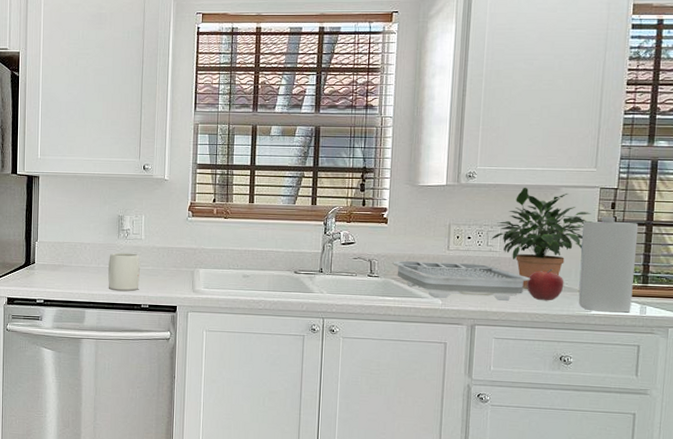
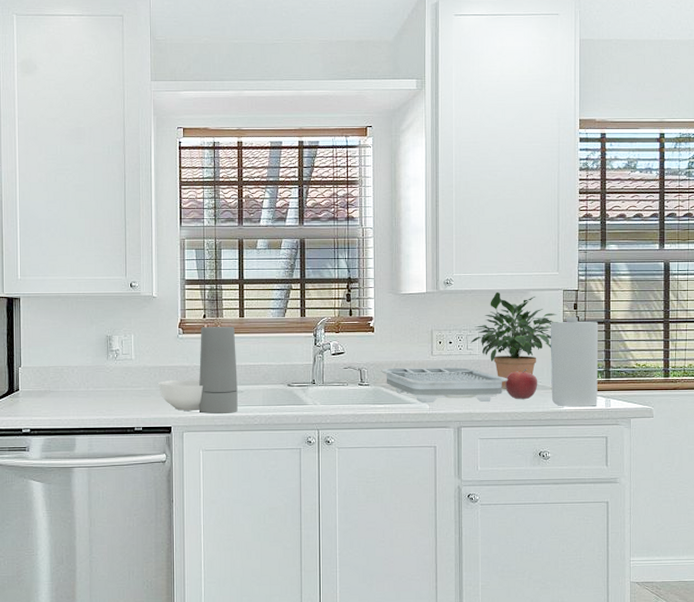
mug: present [107,252,140,292] -> none [97,374,132,415]
bowl: none [166,261,211,292] -> present [159,379,205,411]
canister: none [204,211,244,298] -> present [198,327,238,415]

